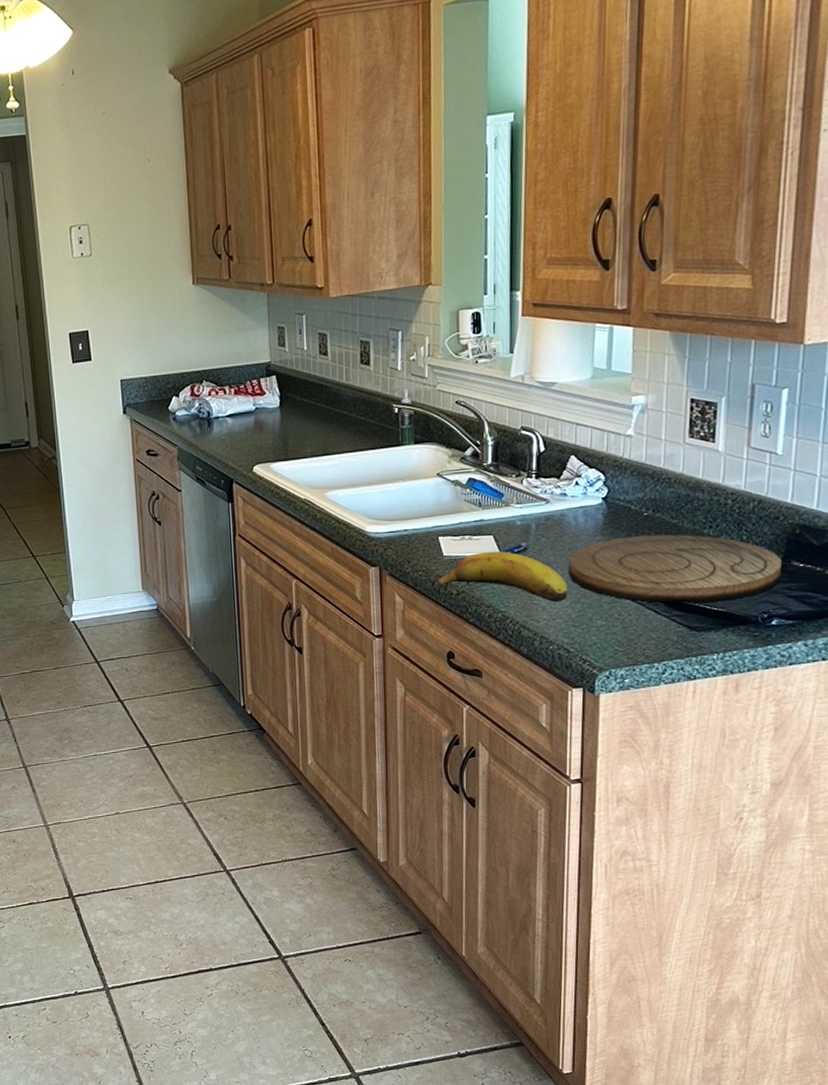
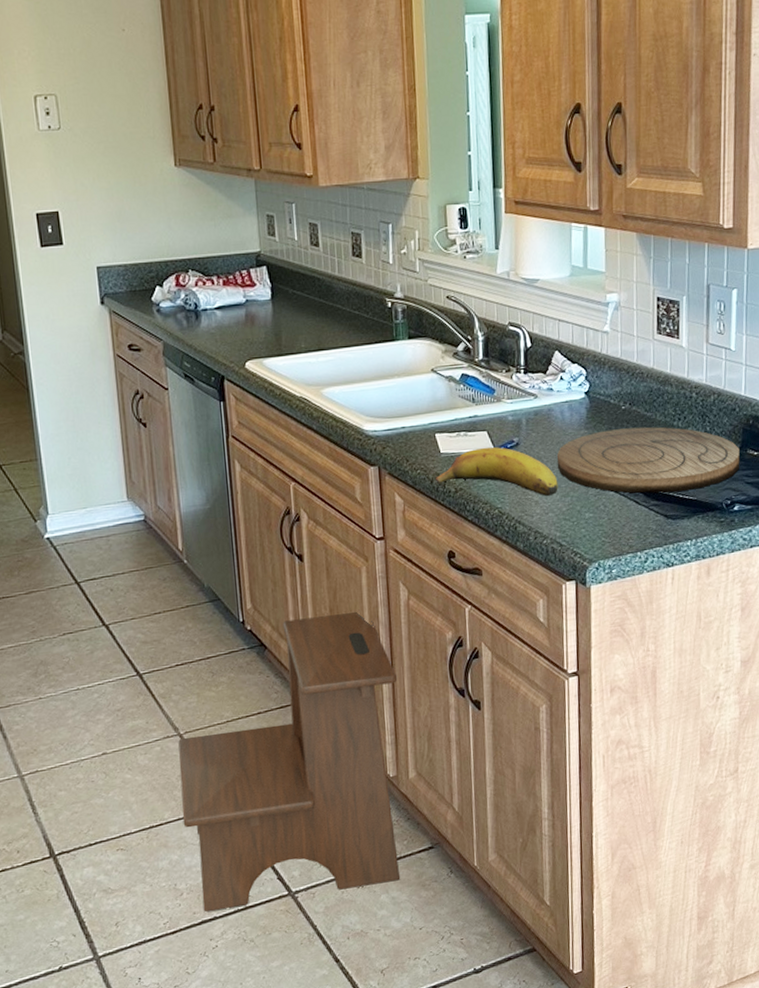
step stool: none [182,705,390,962] -> present [178,612,401,912]

